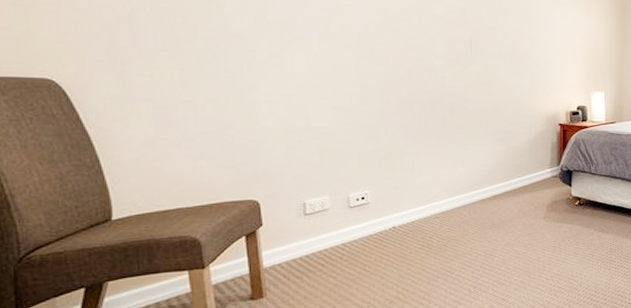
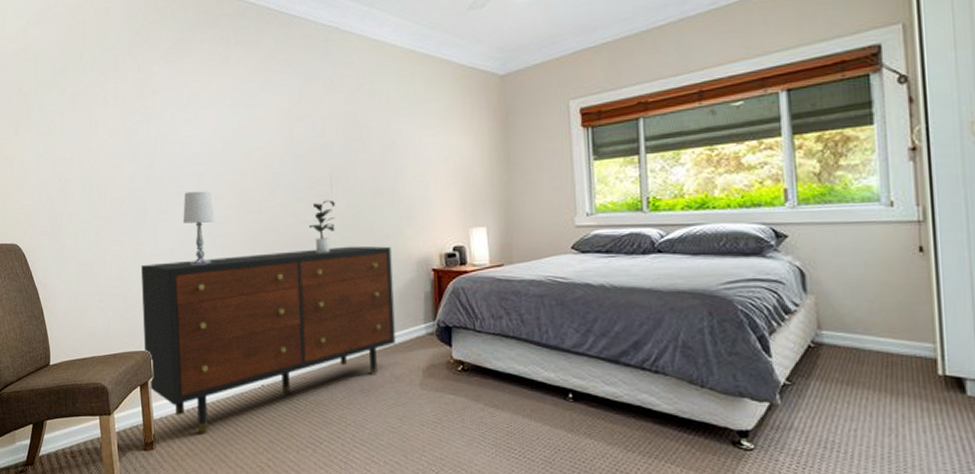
dresser: none [247,101,525,276] -> present [141,246,396,433]
table lamp: none [303,38,343,112] -> present [183,191,215,264]
potted plant: none [447,59,474,106] -> present [309,200,336,253]

